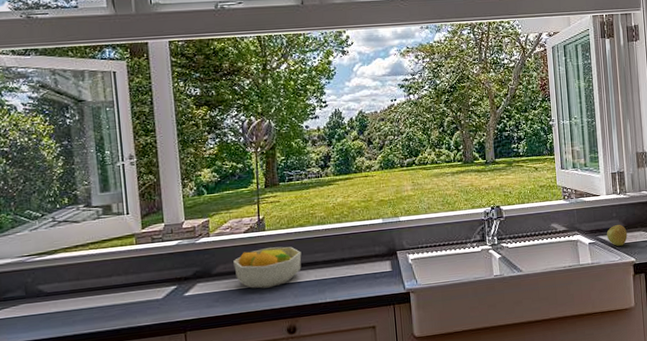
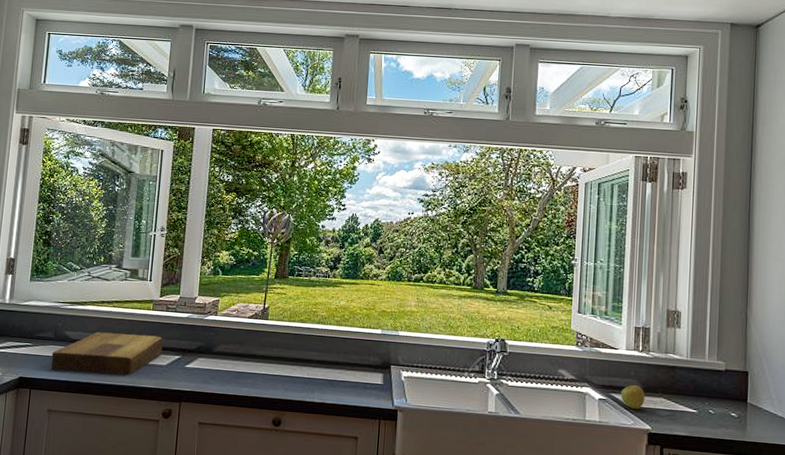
cutting board: none [26,270,155,330] -> present [51,332,163,376]
fruit bowl: present [233,246,302,289] -> none [234,336,298,376]

